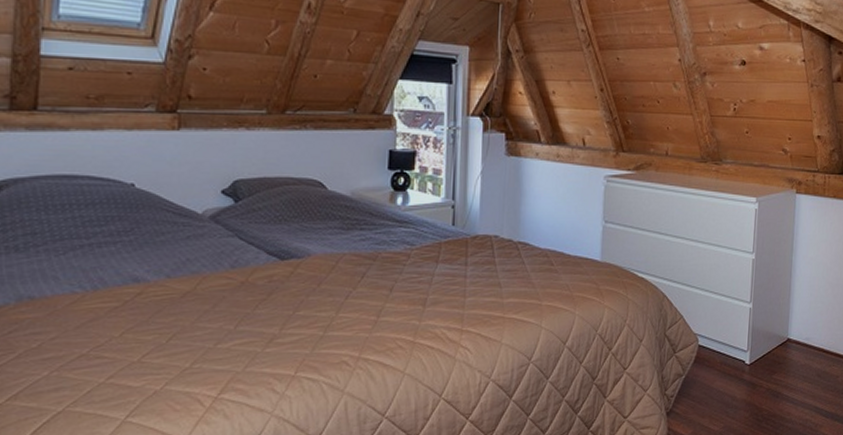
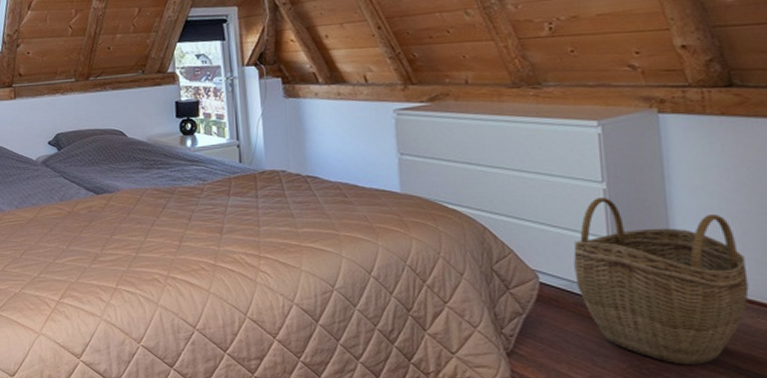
woven basket: none [724,267,832,410] -> present [573,197,749,366]

